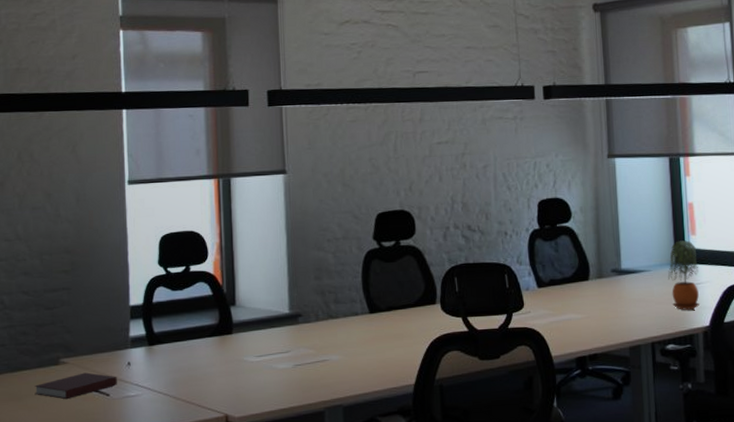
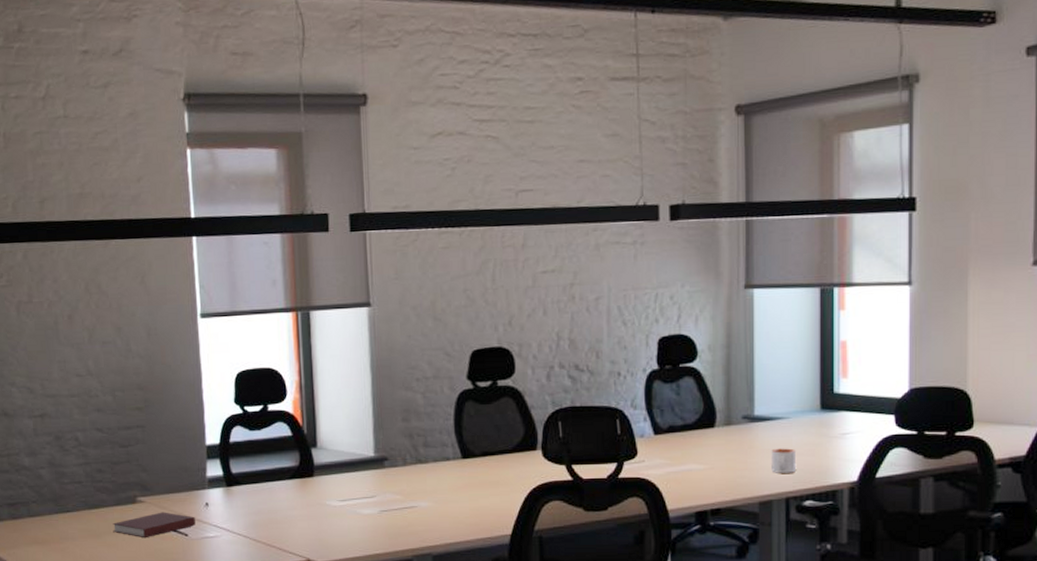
mug: none [637,297,658,321] -> present [771,448,795,473]
potted plant: present [668,240,700,310] -> none [811,384,848,463]

